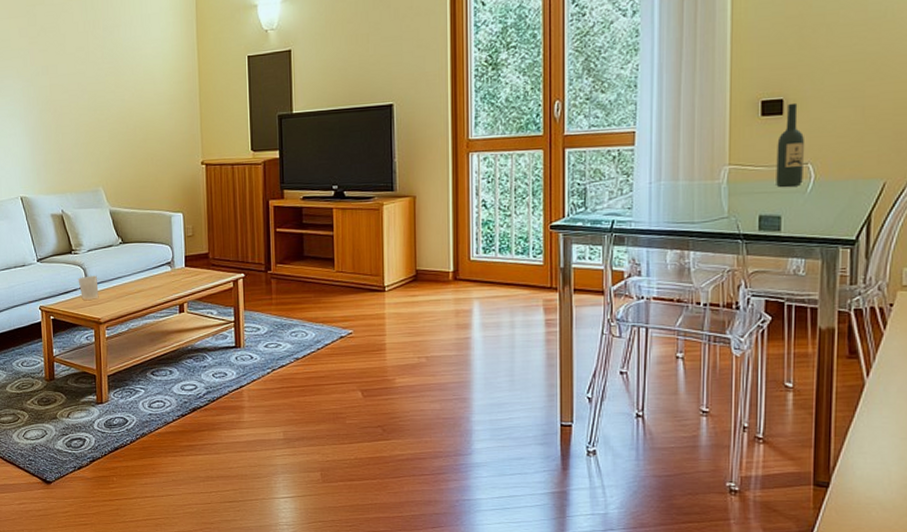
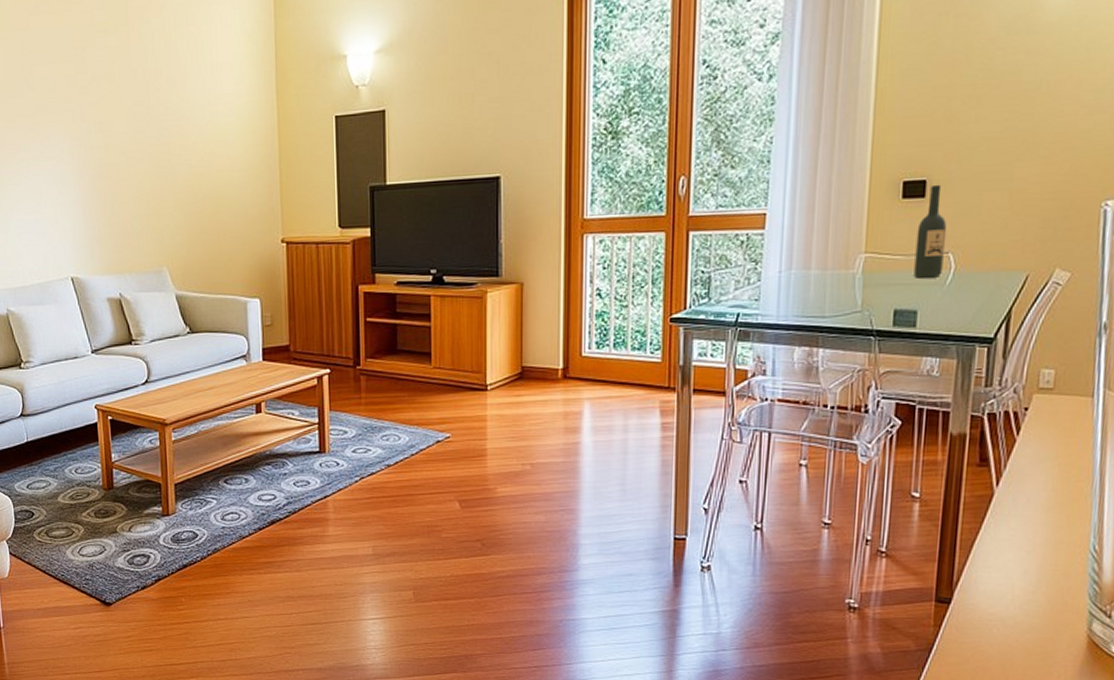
candle holder: present [78,275,99,301] -> none [139,370,164,399]

